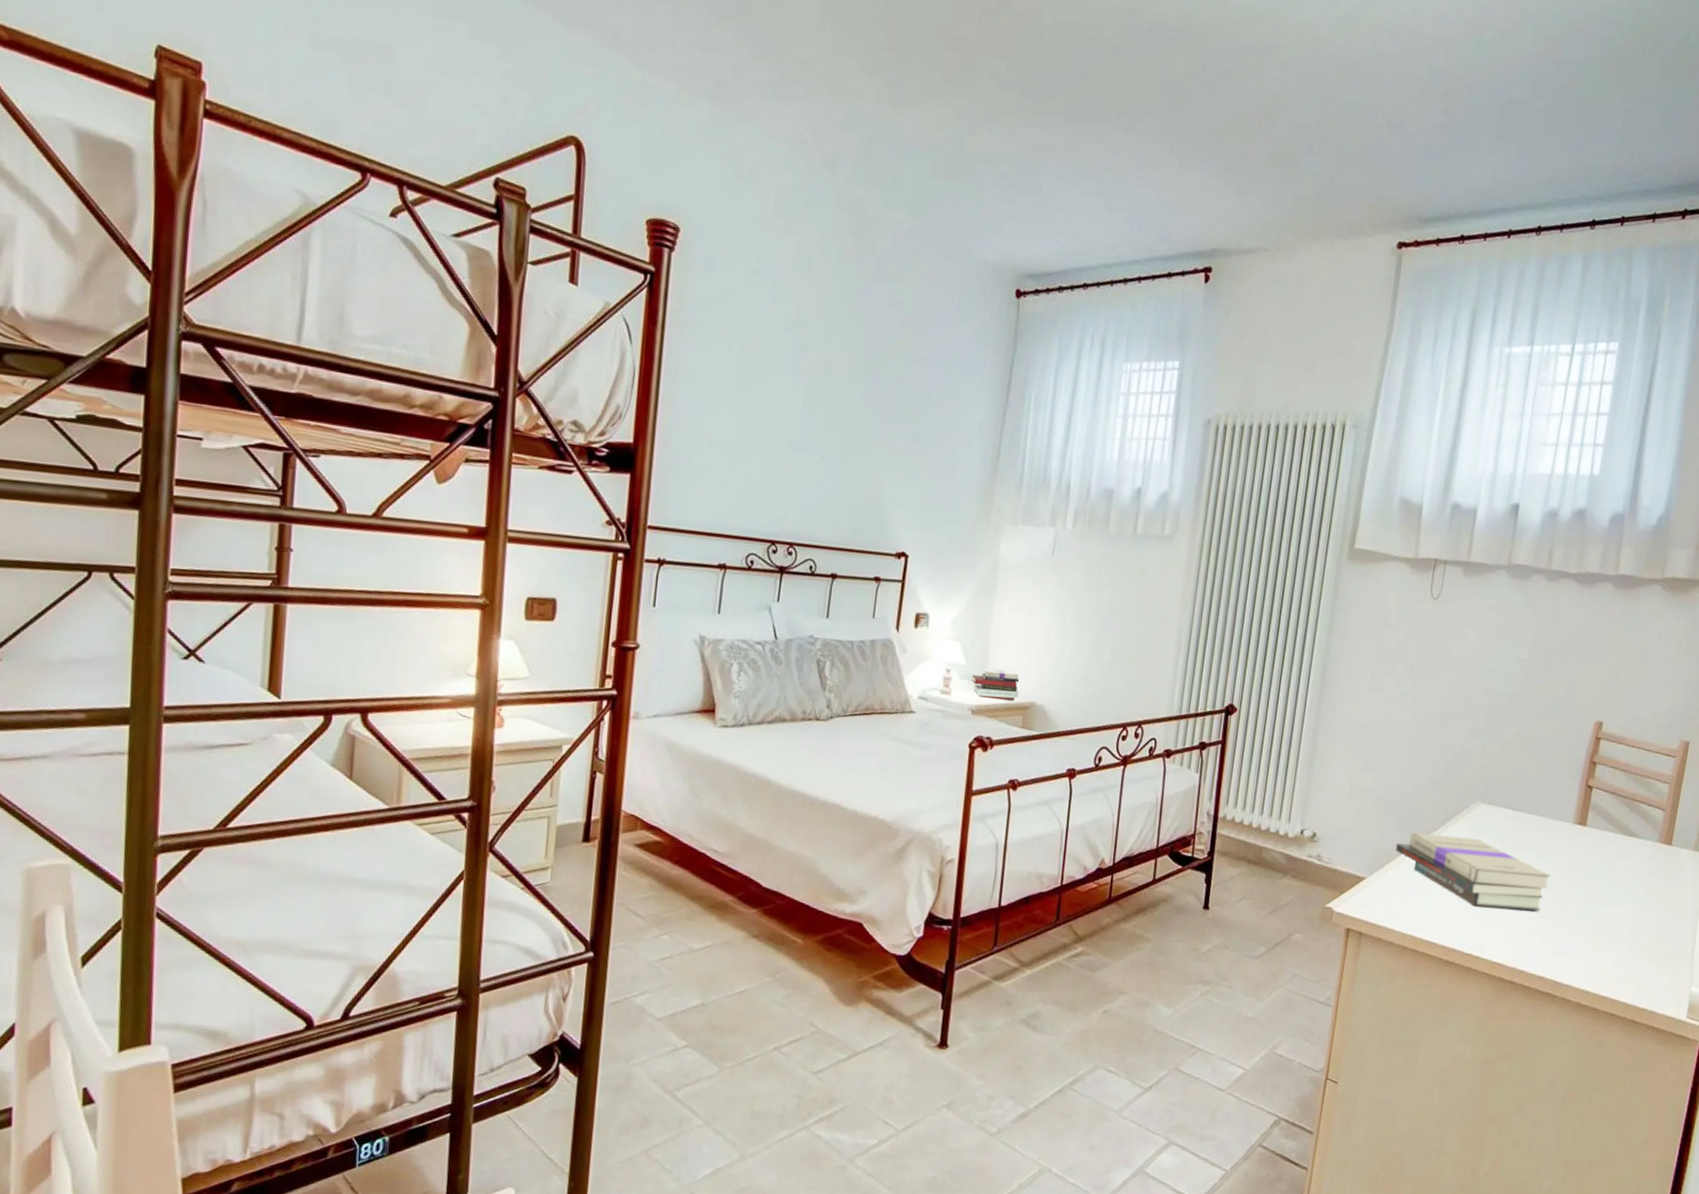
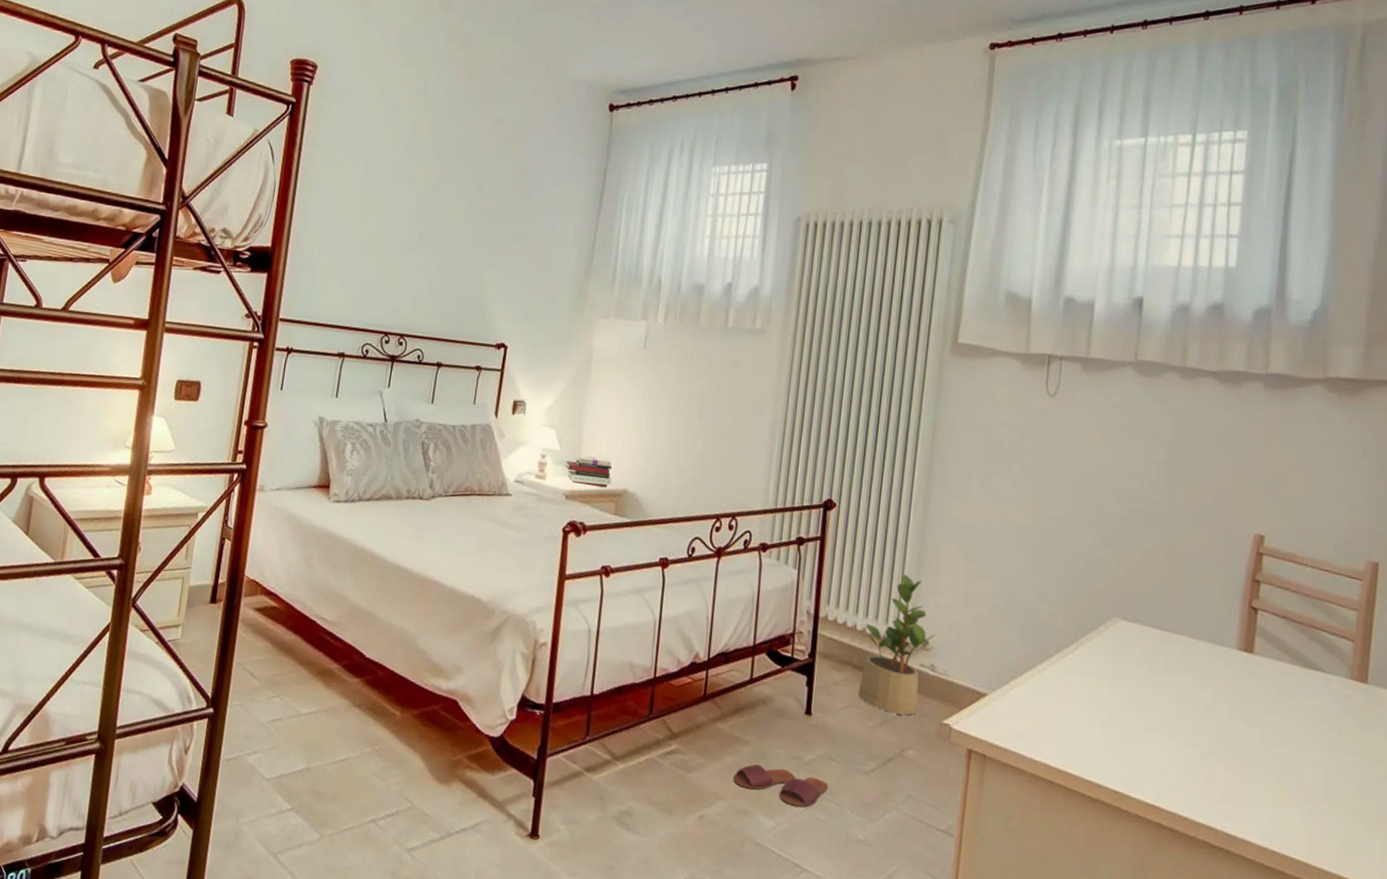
slippers: none [1135,958,1223,994] -> present [733,763,828,807]
potted plant: none [1251,773,1323,903] -> present [857,575,936,716]
books: present [1395,832,1550,911] -> none [1020,647,1213,748]

